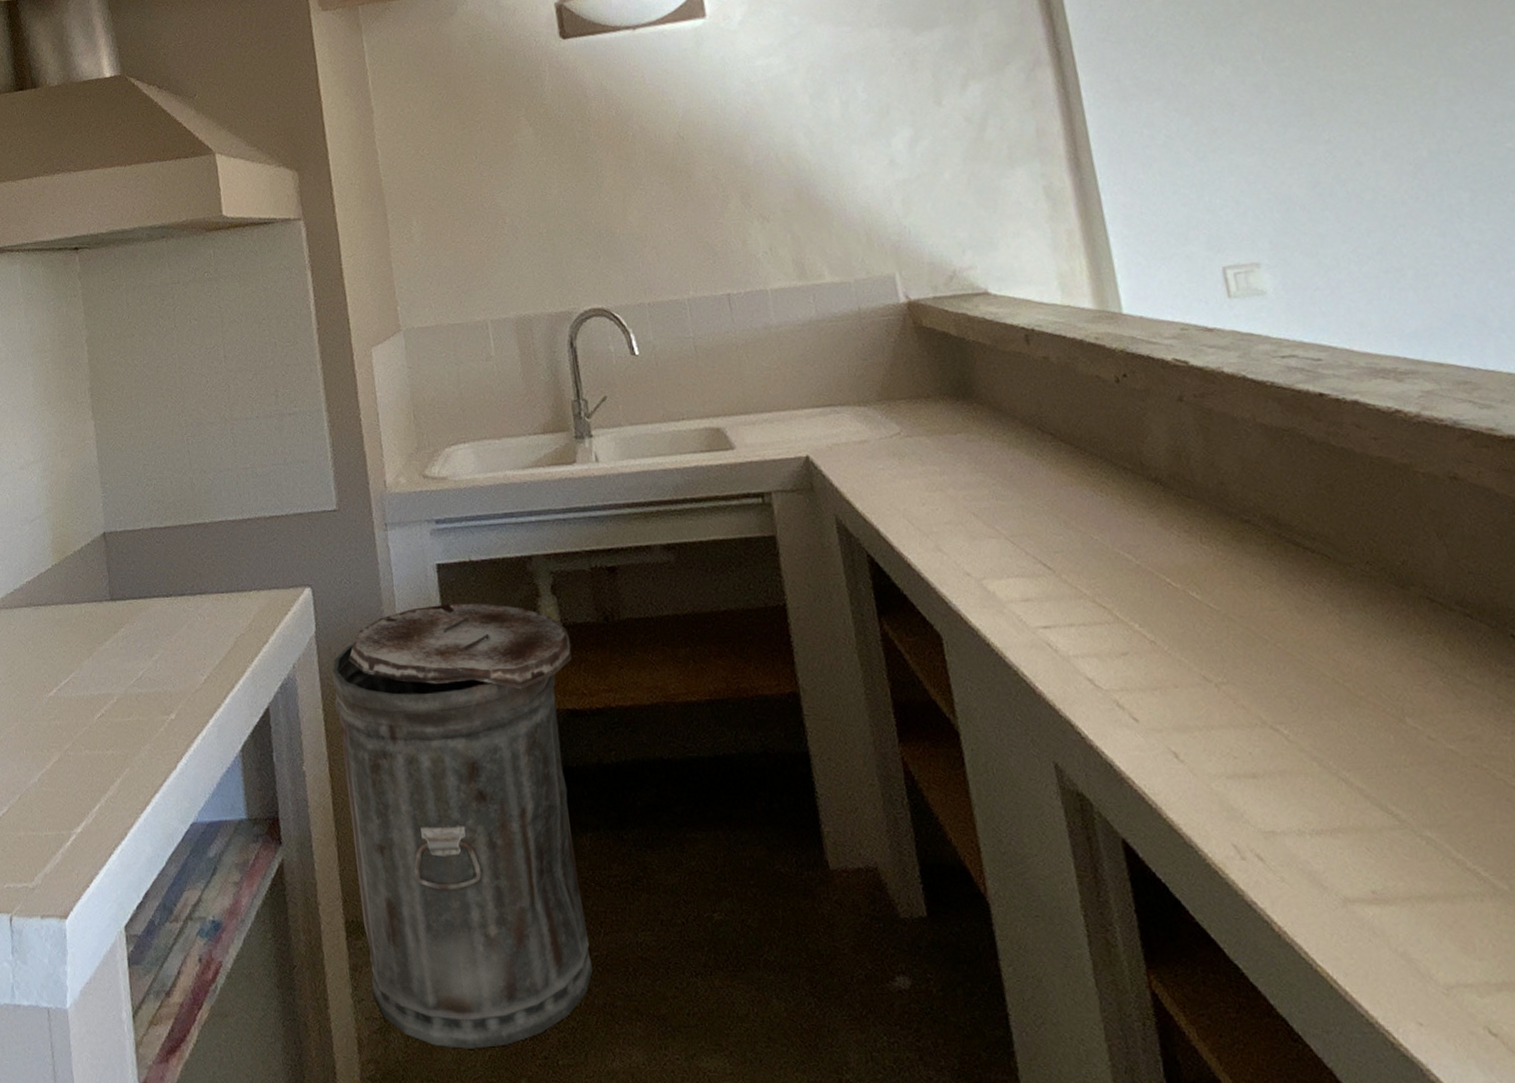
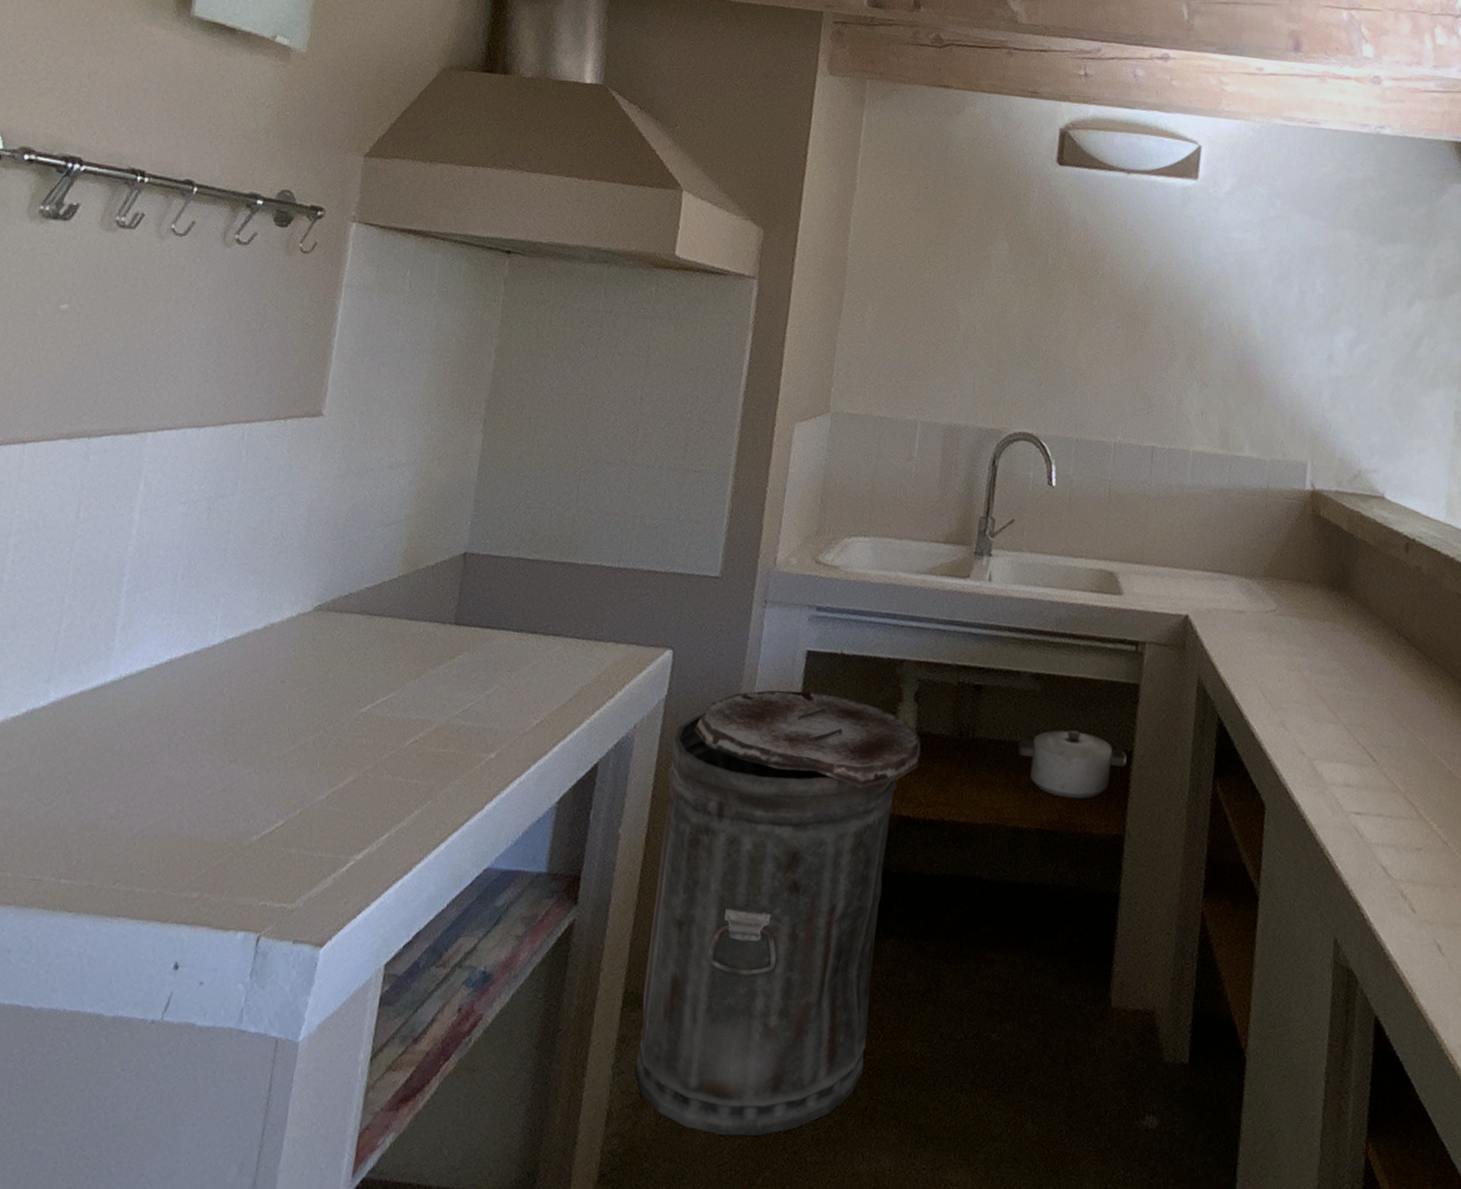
cooking pot: none [666,593,782,664] -> present [1018,729,1127,799]

